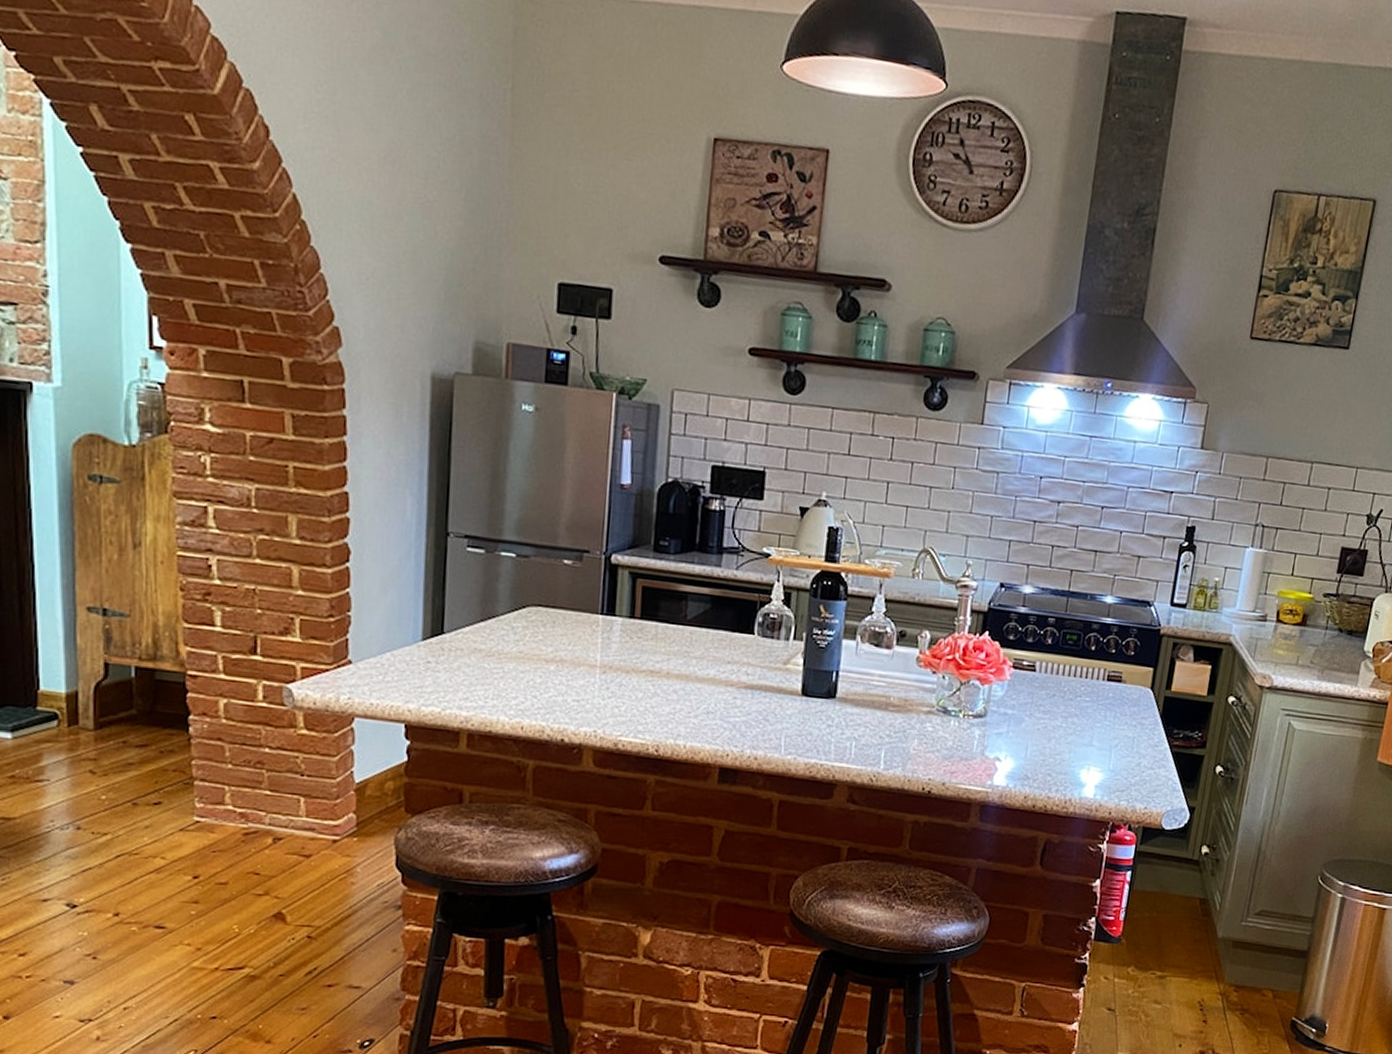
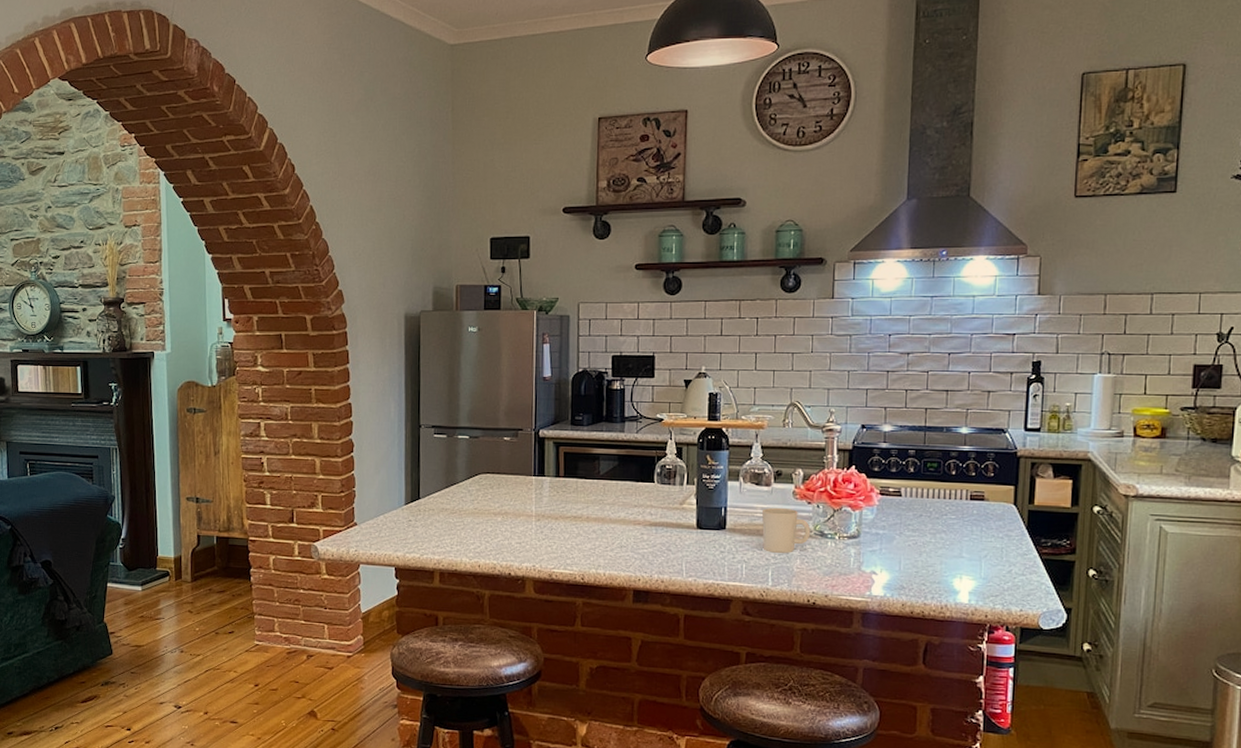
mug: none [877,675,933,732] -> present [762,507,811,554]

